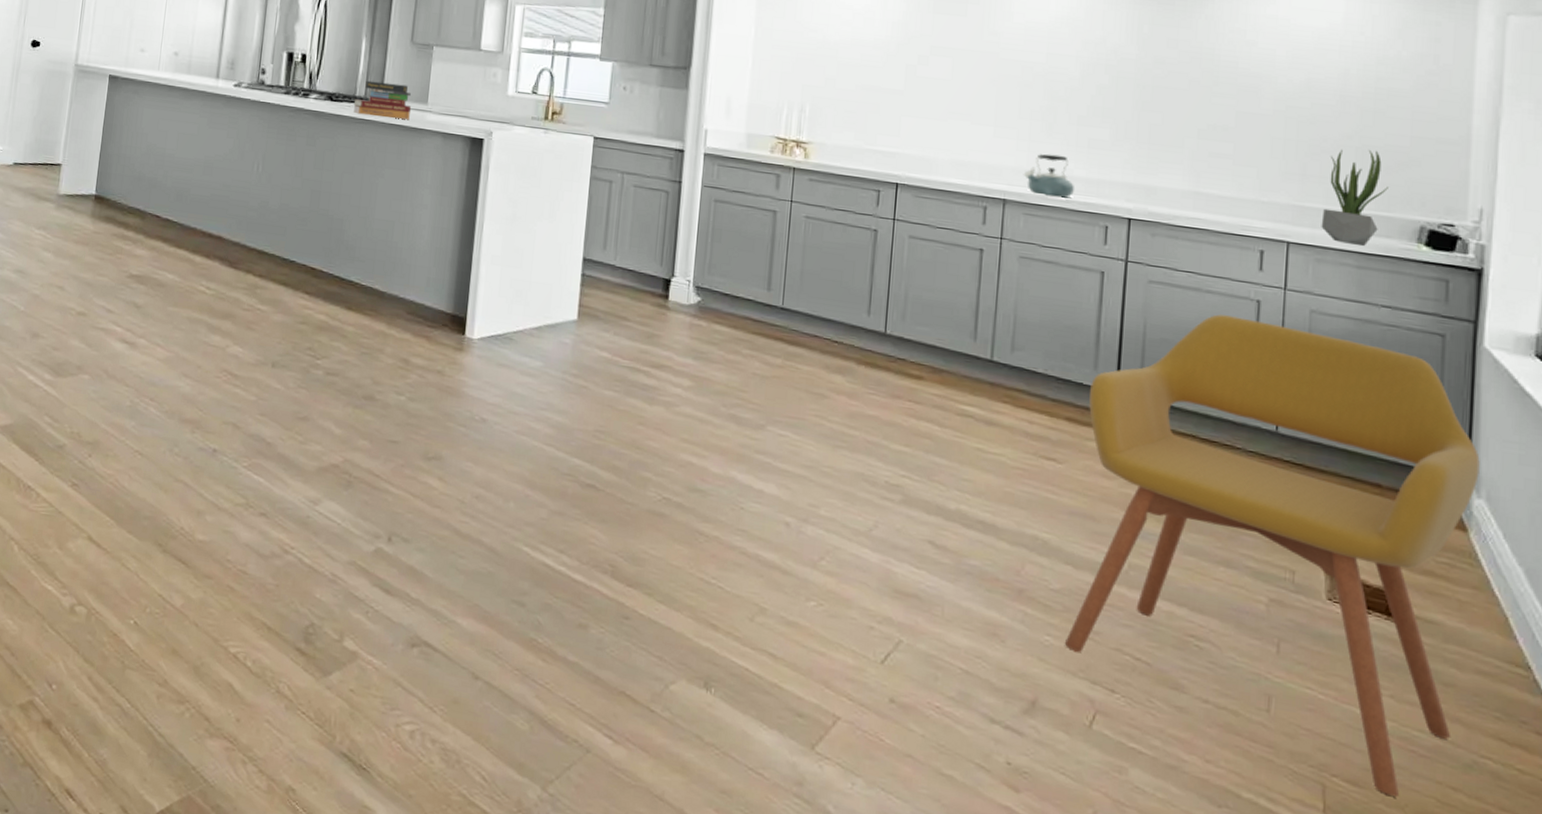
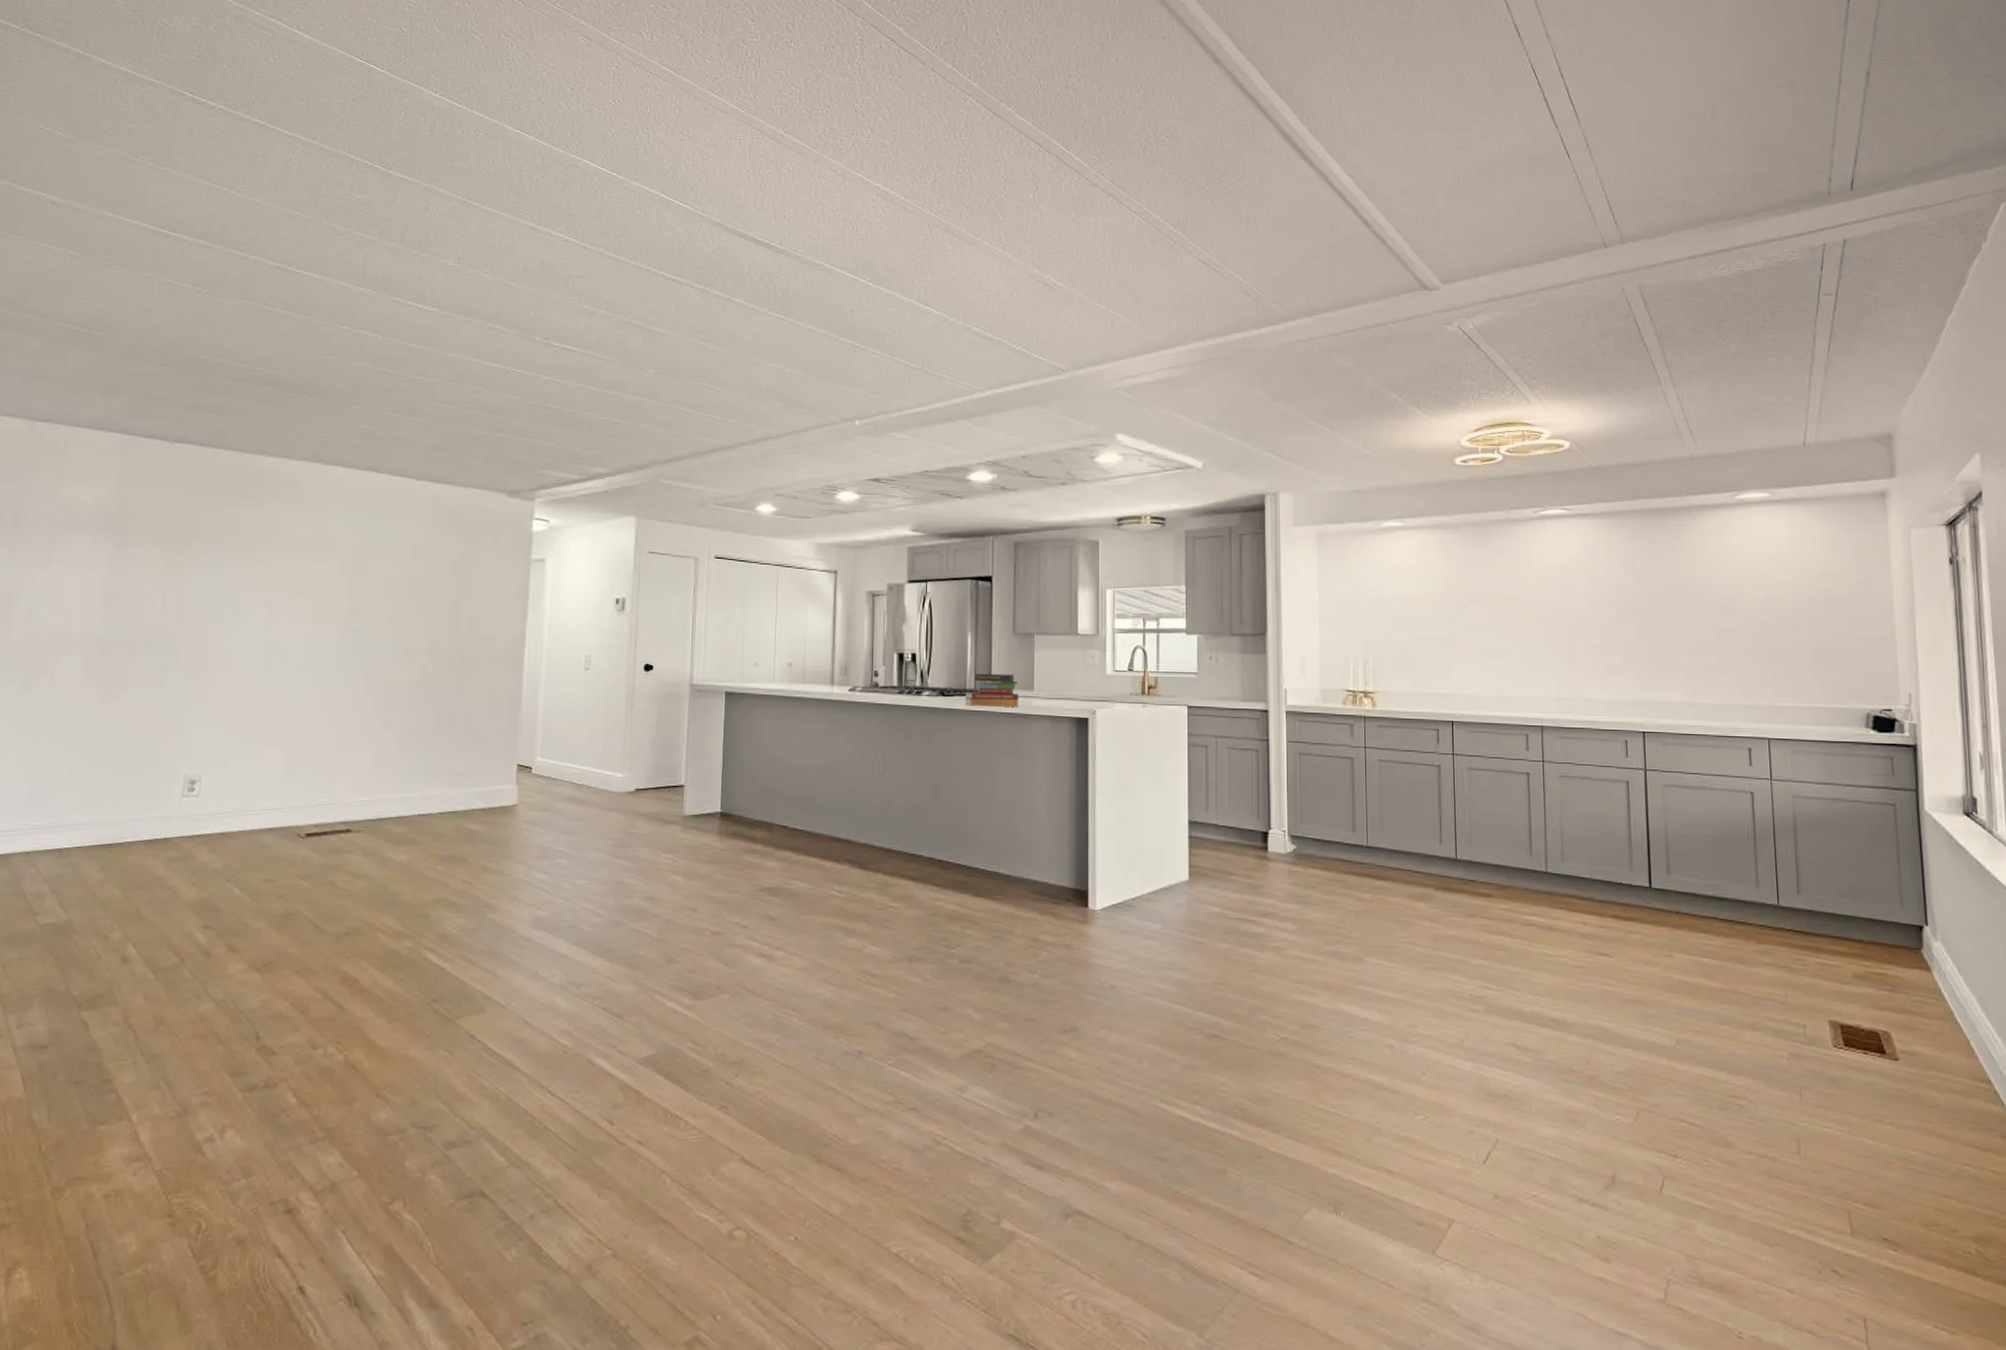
kettle: present [1023,154,1075,199] -> none [1554,681,1598,720]
armchair: present [1064,314,1480,798] -> none [1629,808,1940,1212]
potted plant: present [1321,149,1388,247] -> none [1792,653,1839,736]

